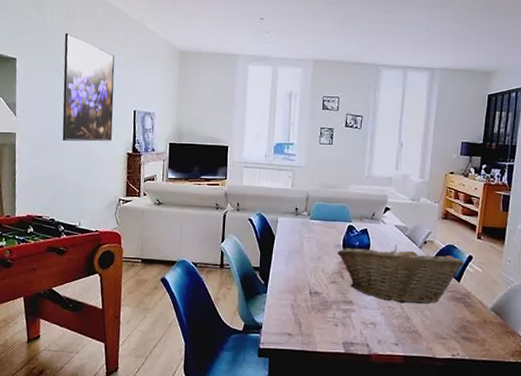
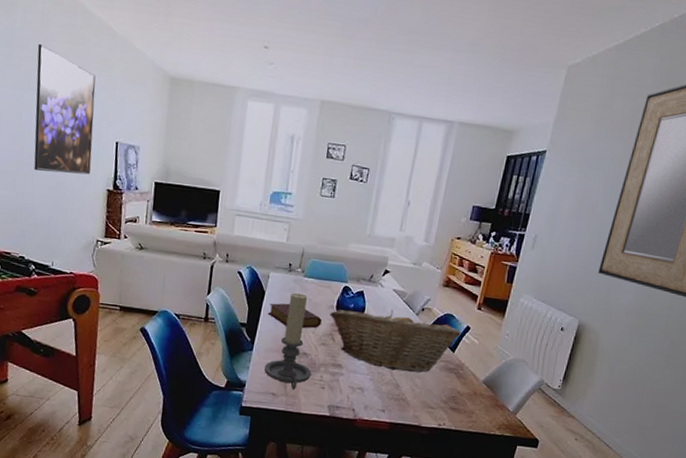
candle holder: none [279,235,324,329] -> present [264,293,312,390]
book: none [279,245,330,269] -> present [267,303,322,329]

